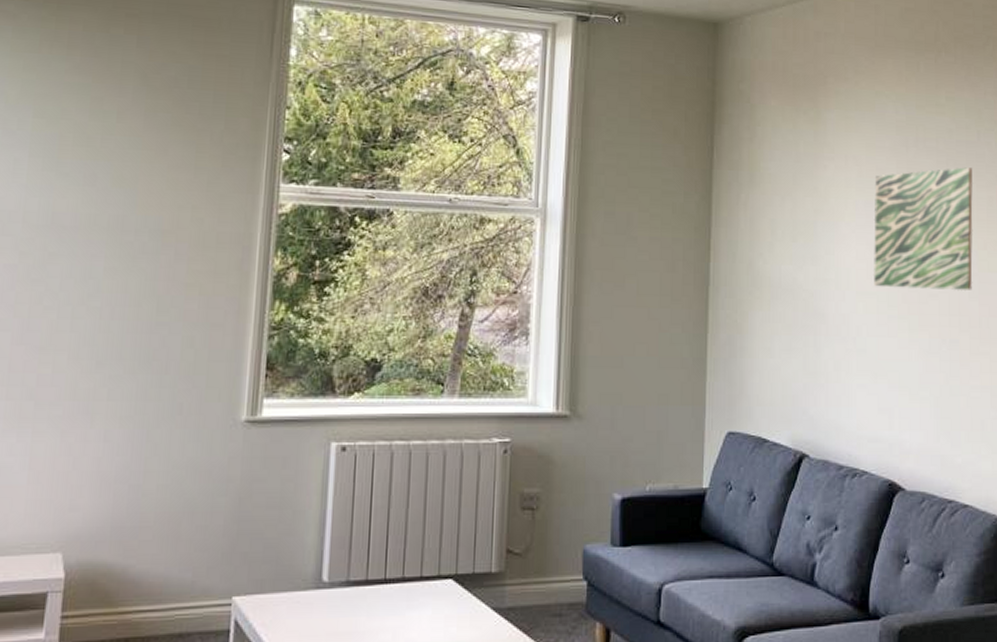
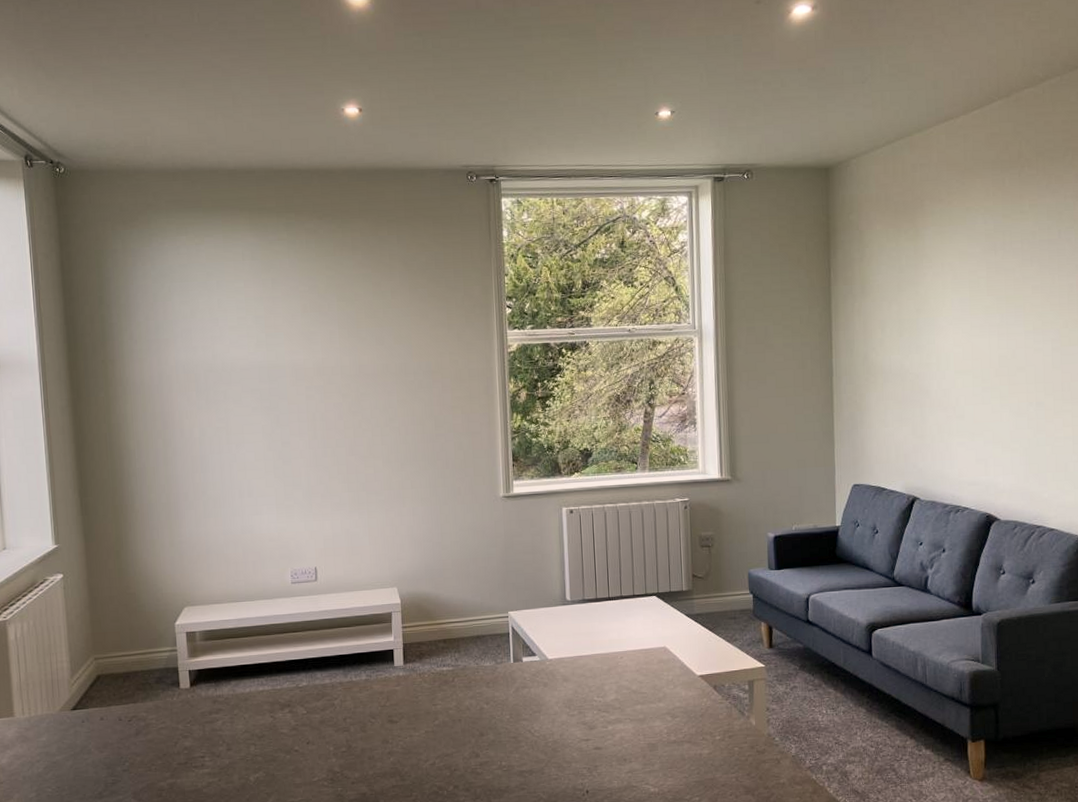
wall art: present [873,167,973,291] -> none [967,261,1056,366]

